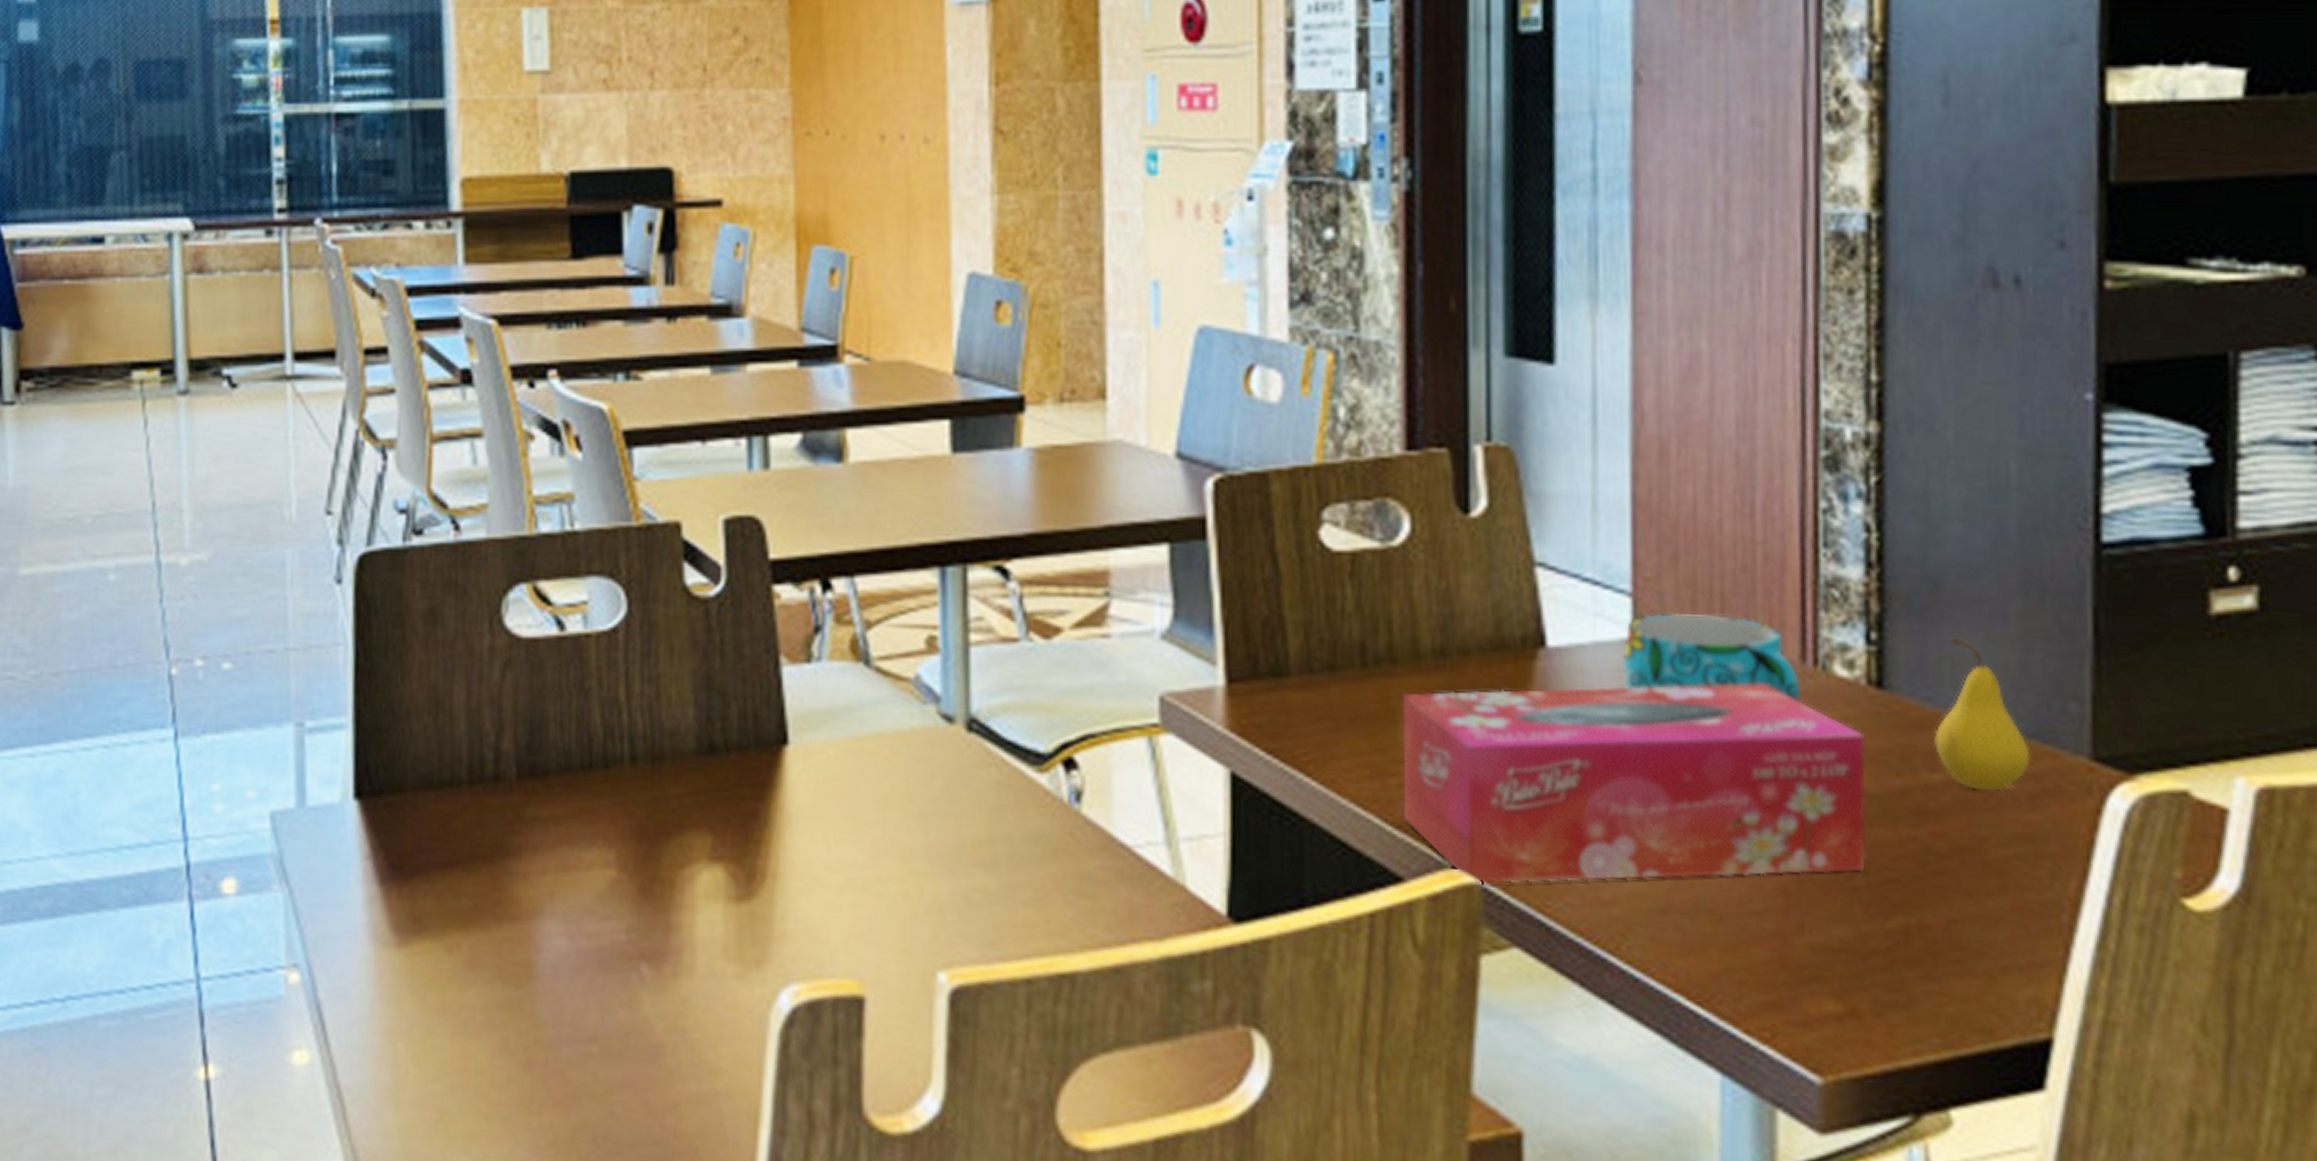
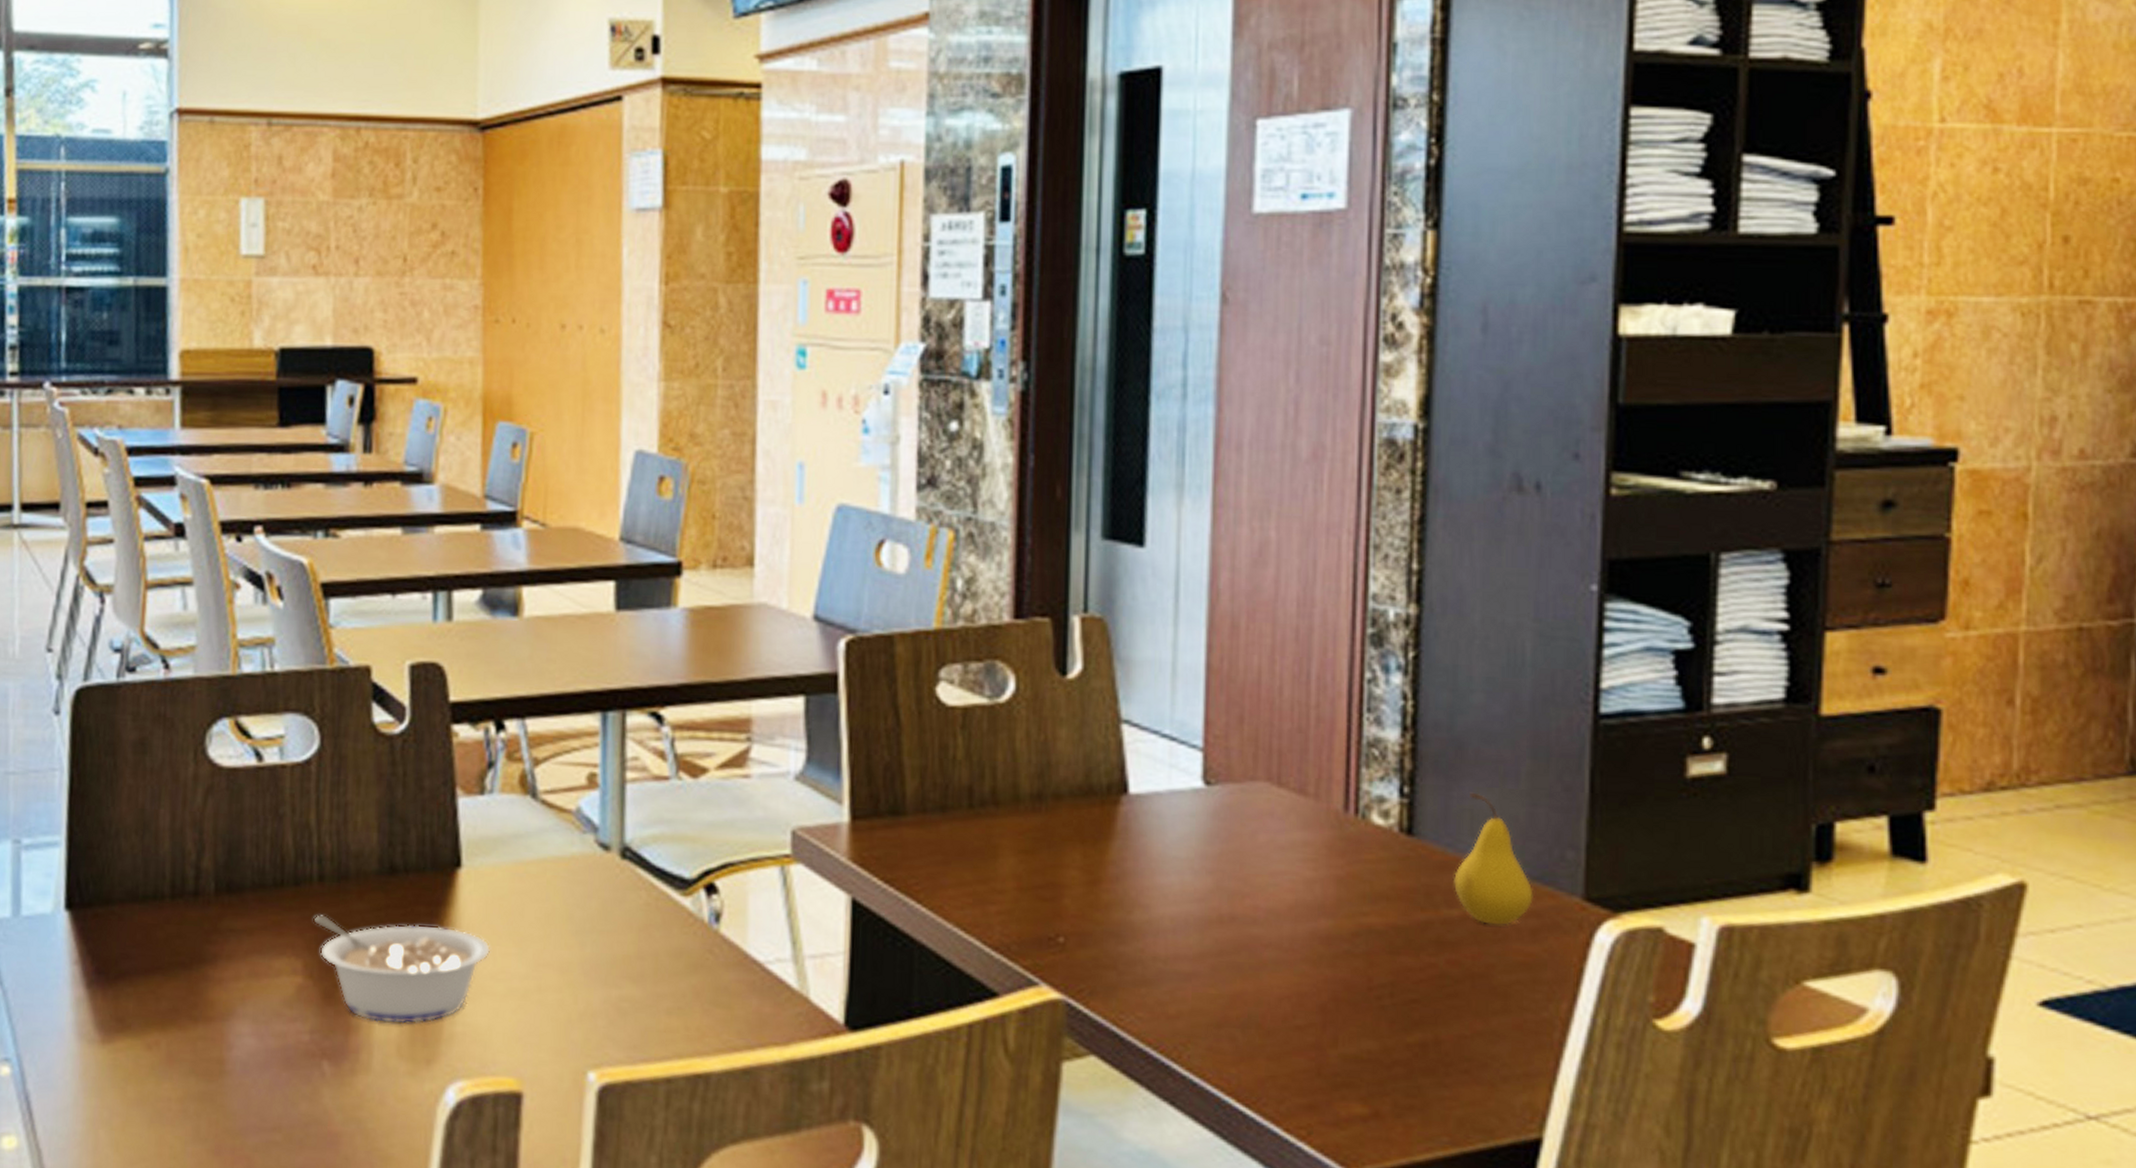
legume: none [627,800,825,921] -> present [314,915,491,1024]
tissue box: present [1402,683,1866,884] -> none [1001,829,1397,1000]
cup: present [1622,613,1801,702] -> none [1193,767,1343,846]

